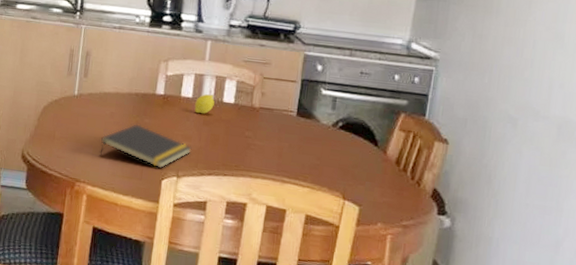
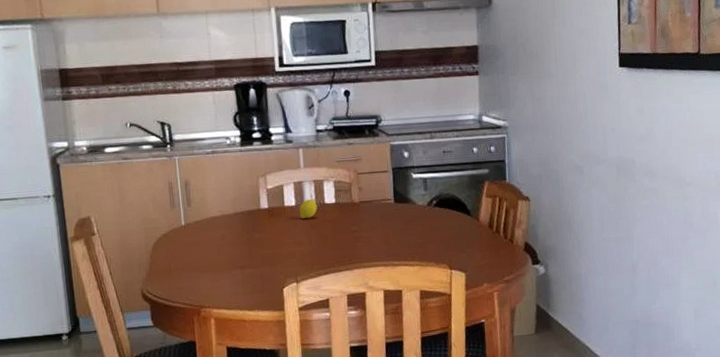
notepad: present [99,124,192,168] -> none [216,241,305,279]

